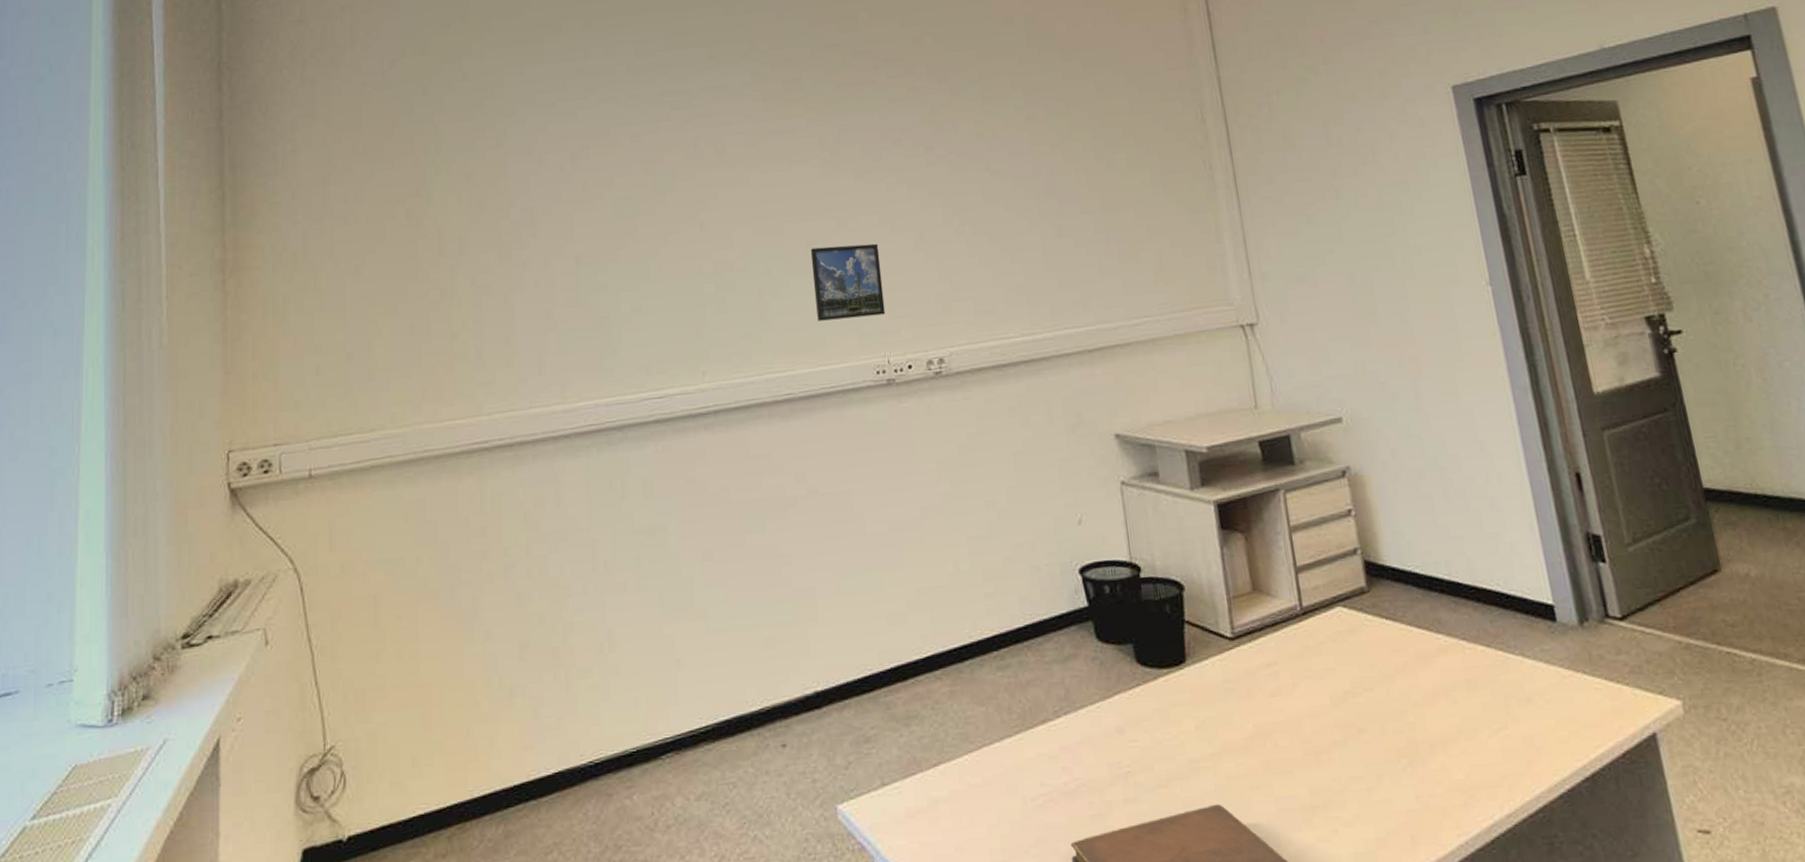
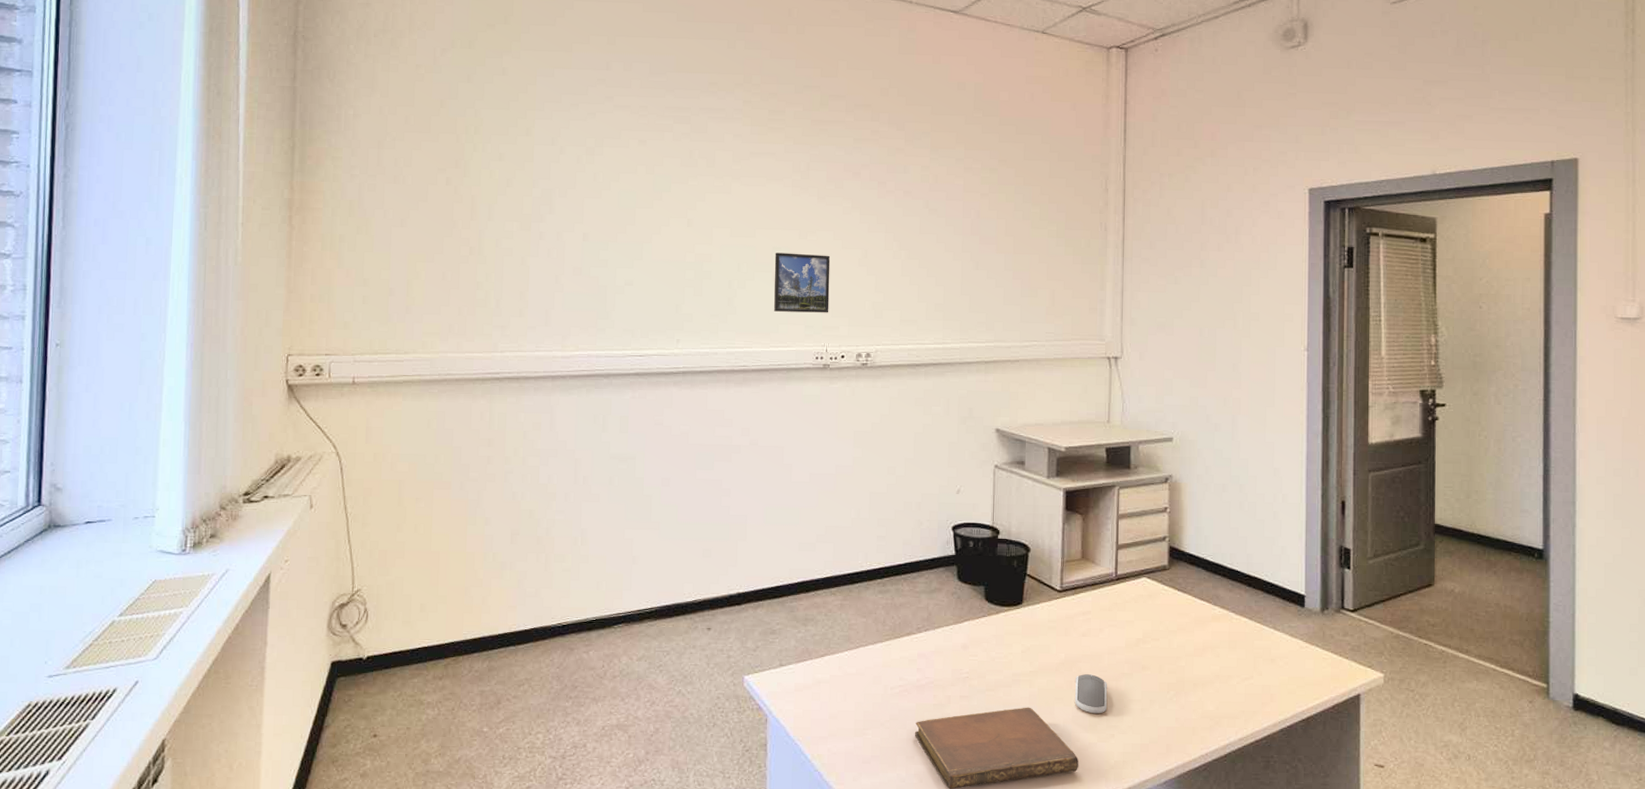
computer mouse: none [1272,748,1322,803] -> present [1075,674,1108,714]

